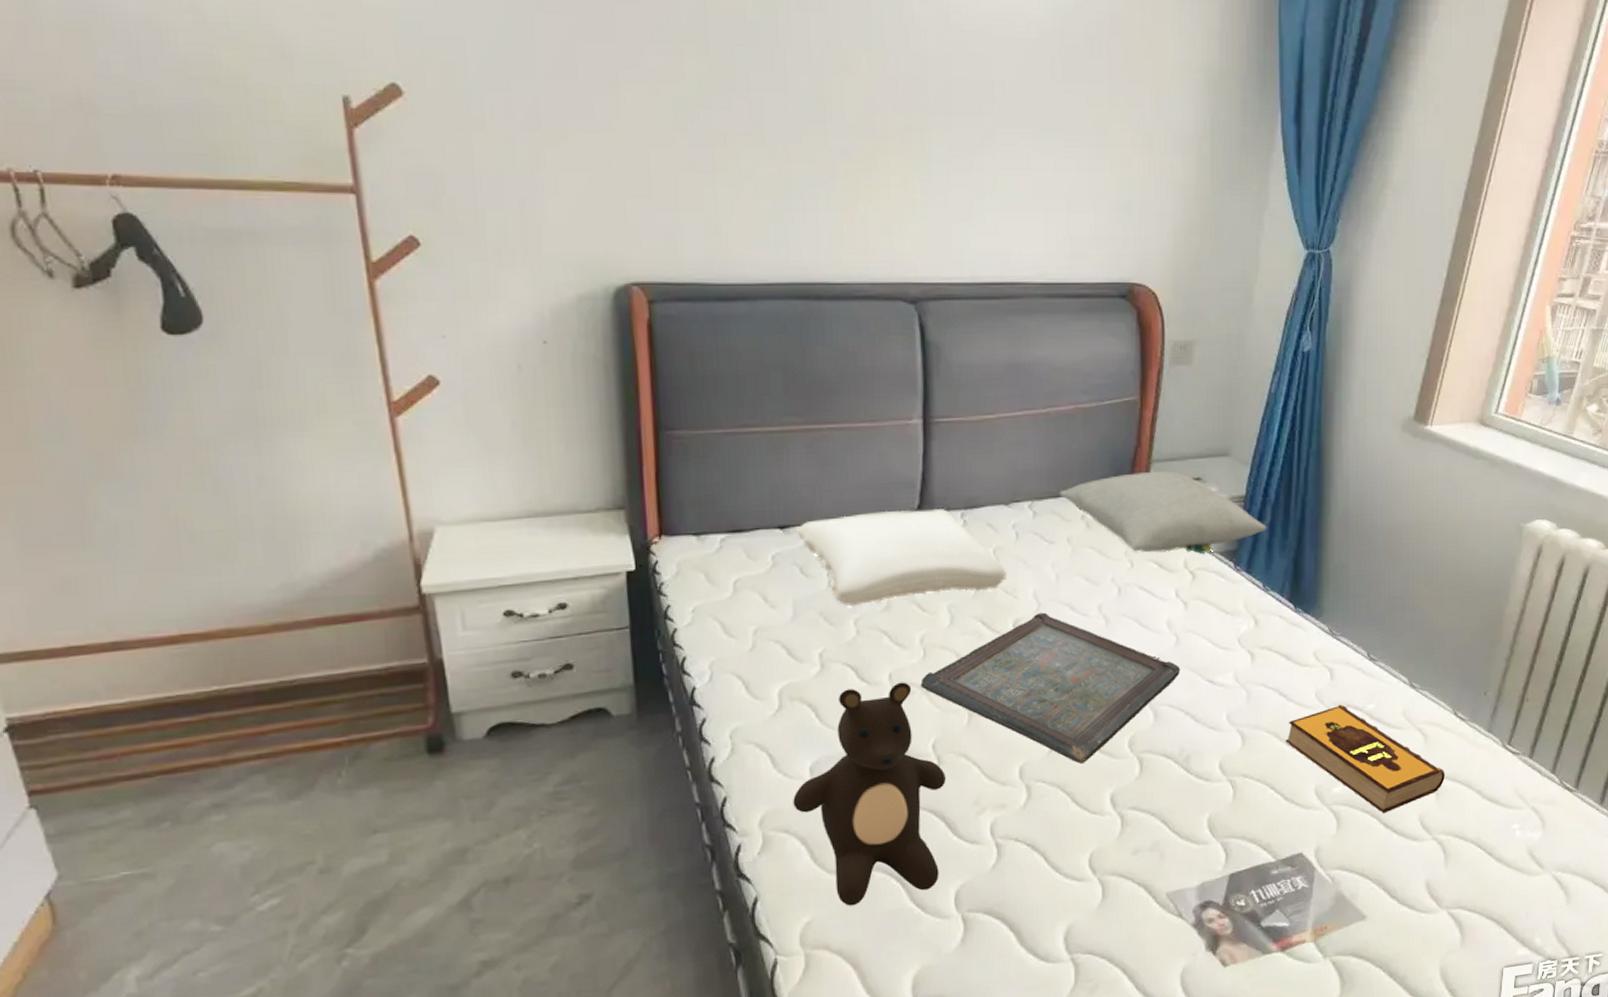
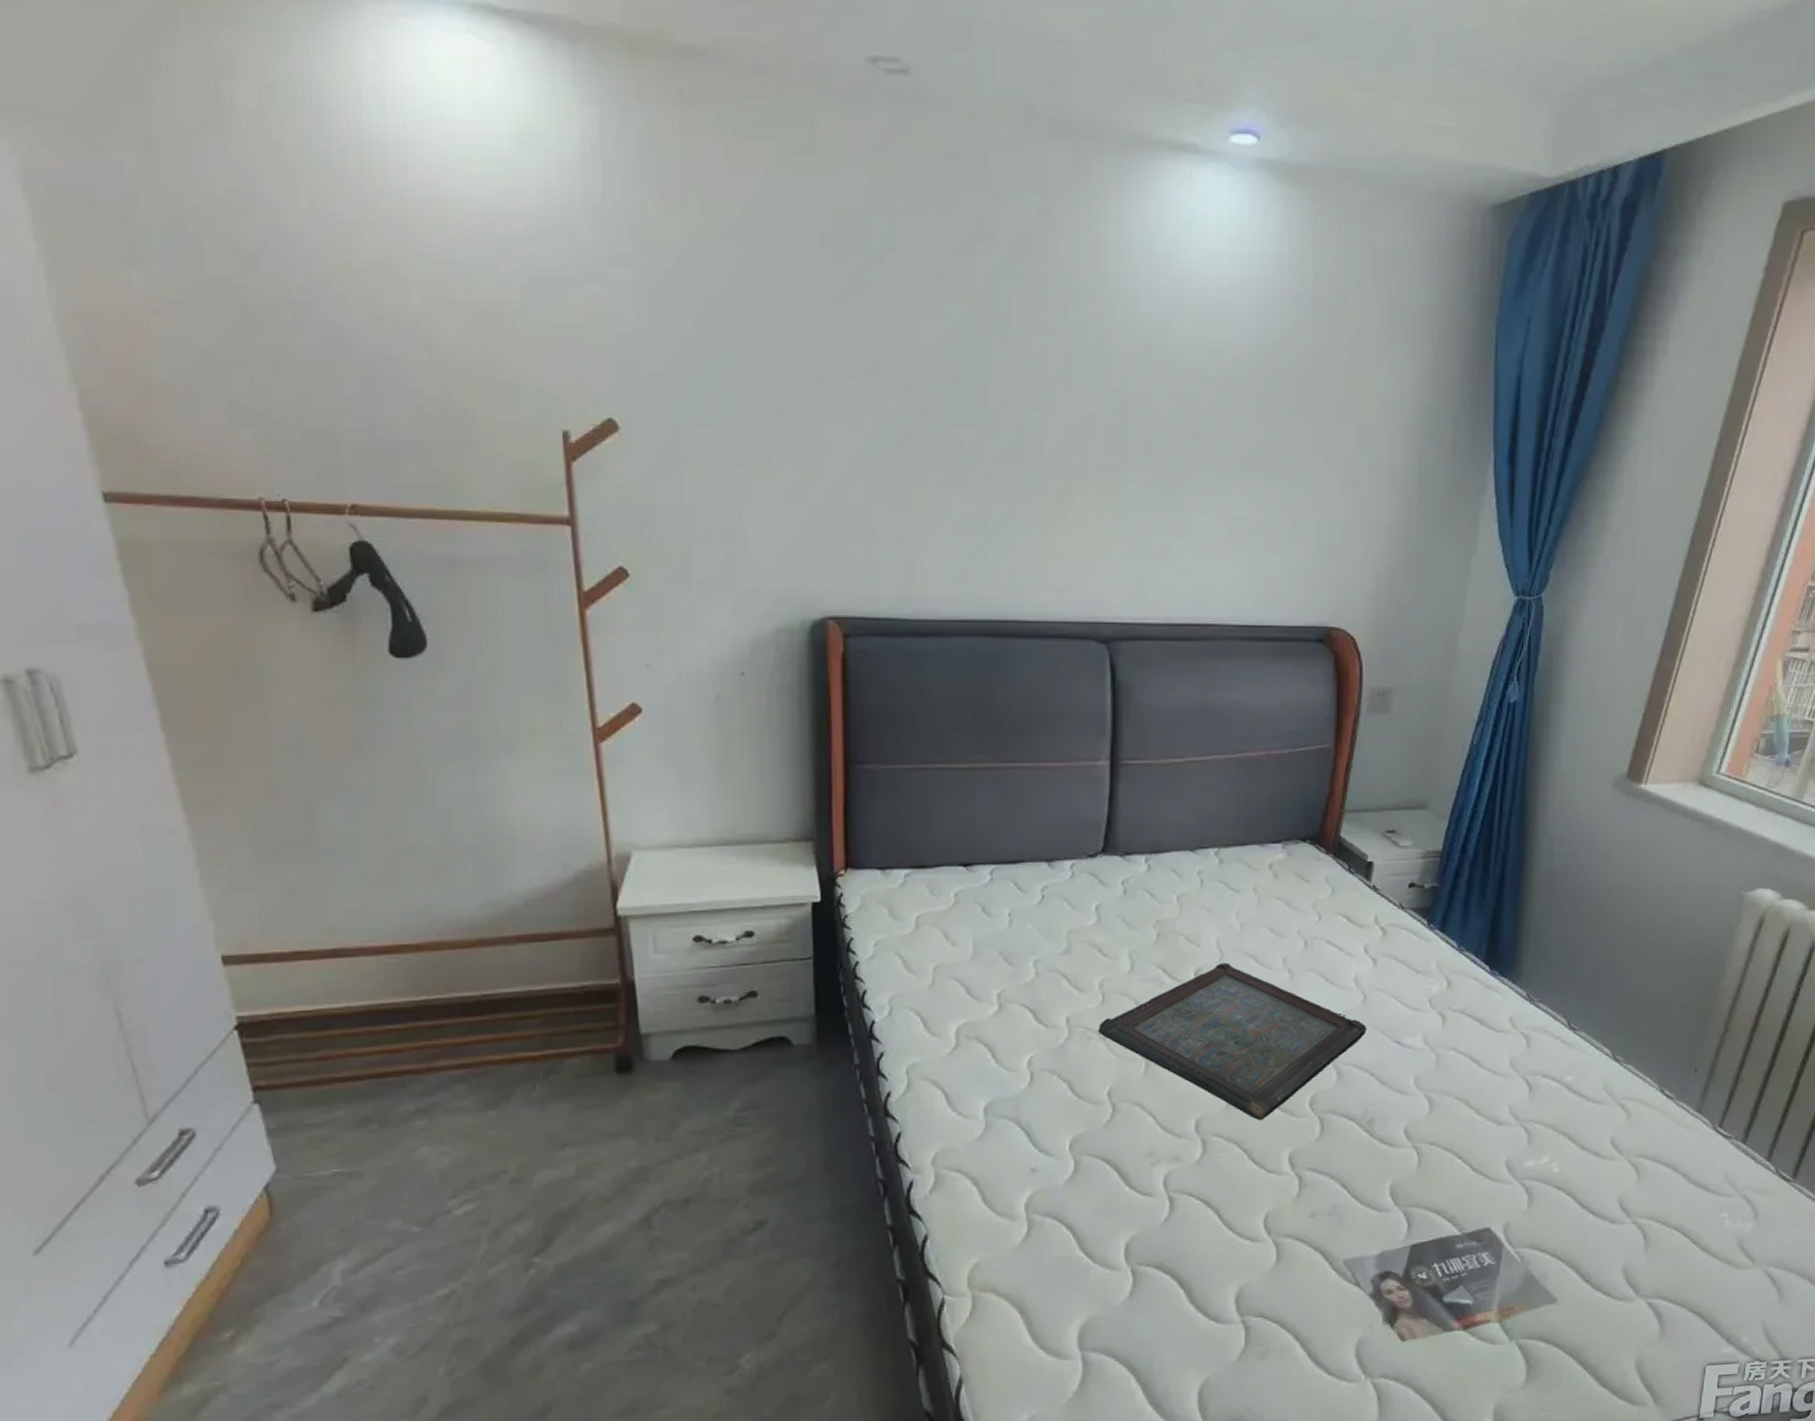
teddy bear: present [793,682,946,906] -> none [966,1026,1120,1251]
pillow: present [796,509,1006,607] -> none [980,852,1189,948]
pillow: present [1060,471,1267,554] -> none [1247,821,1464,910]
hardback book: present [1285,704,1445,814] -> none [1476,1074,1648,1192]

